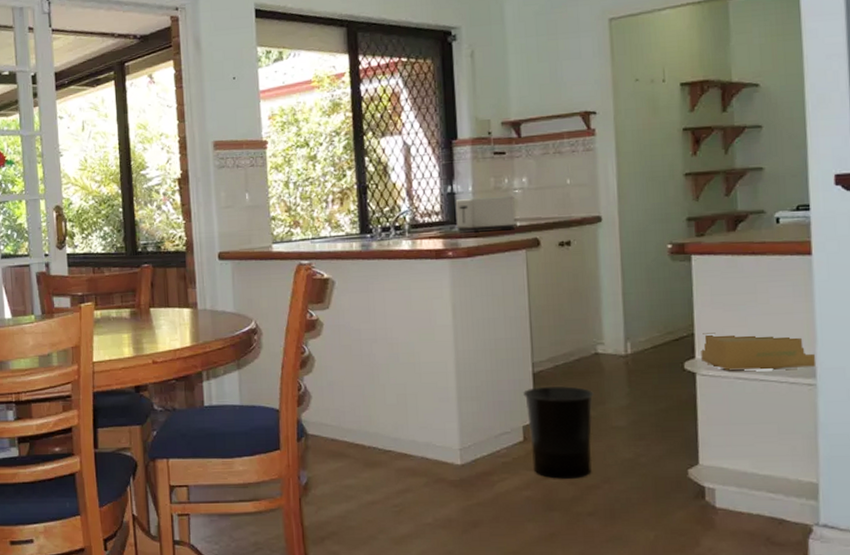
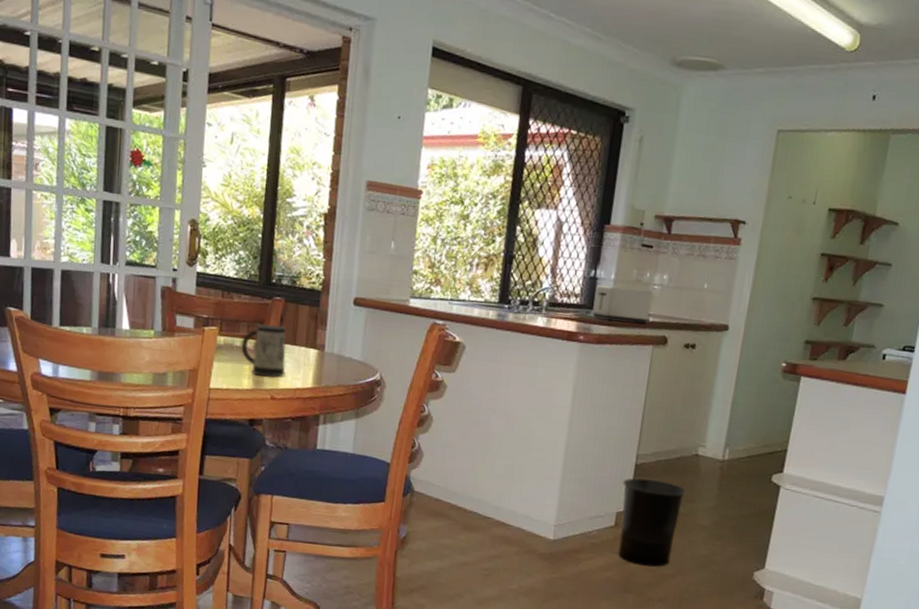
mug: none [117,290,163,342] -> present [241,324,286,377]
box: present [701,333,817,370] -> none [788,451,887,496]

